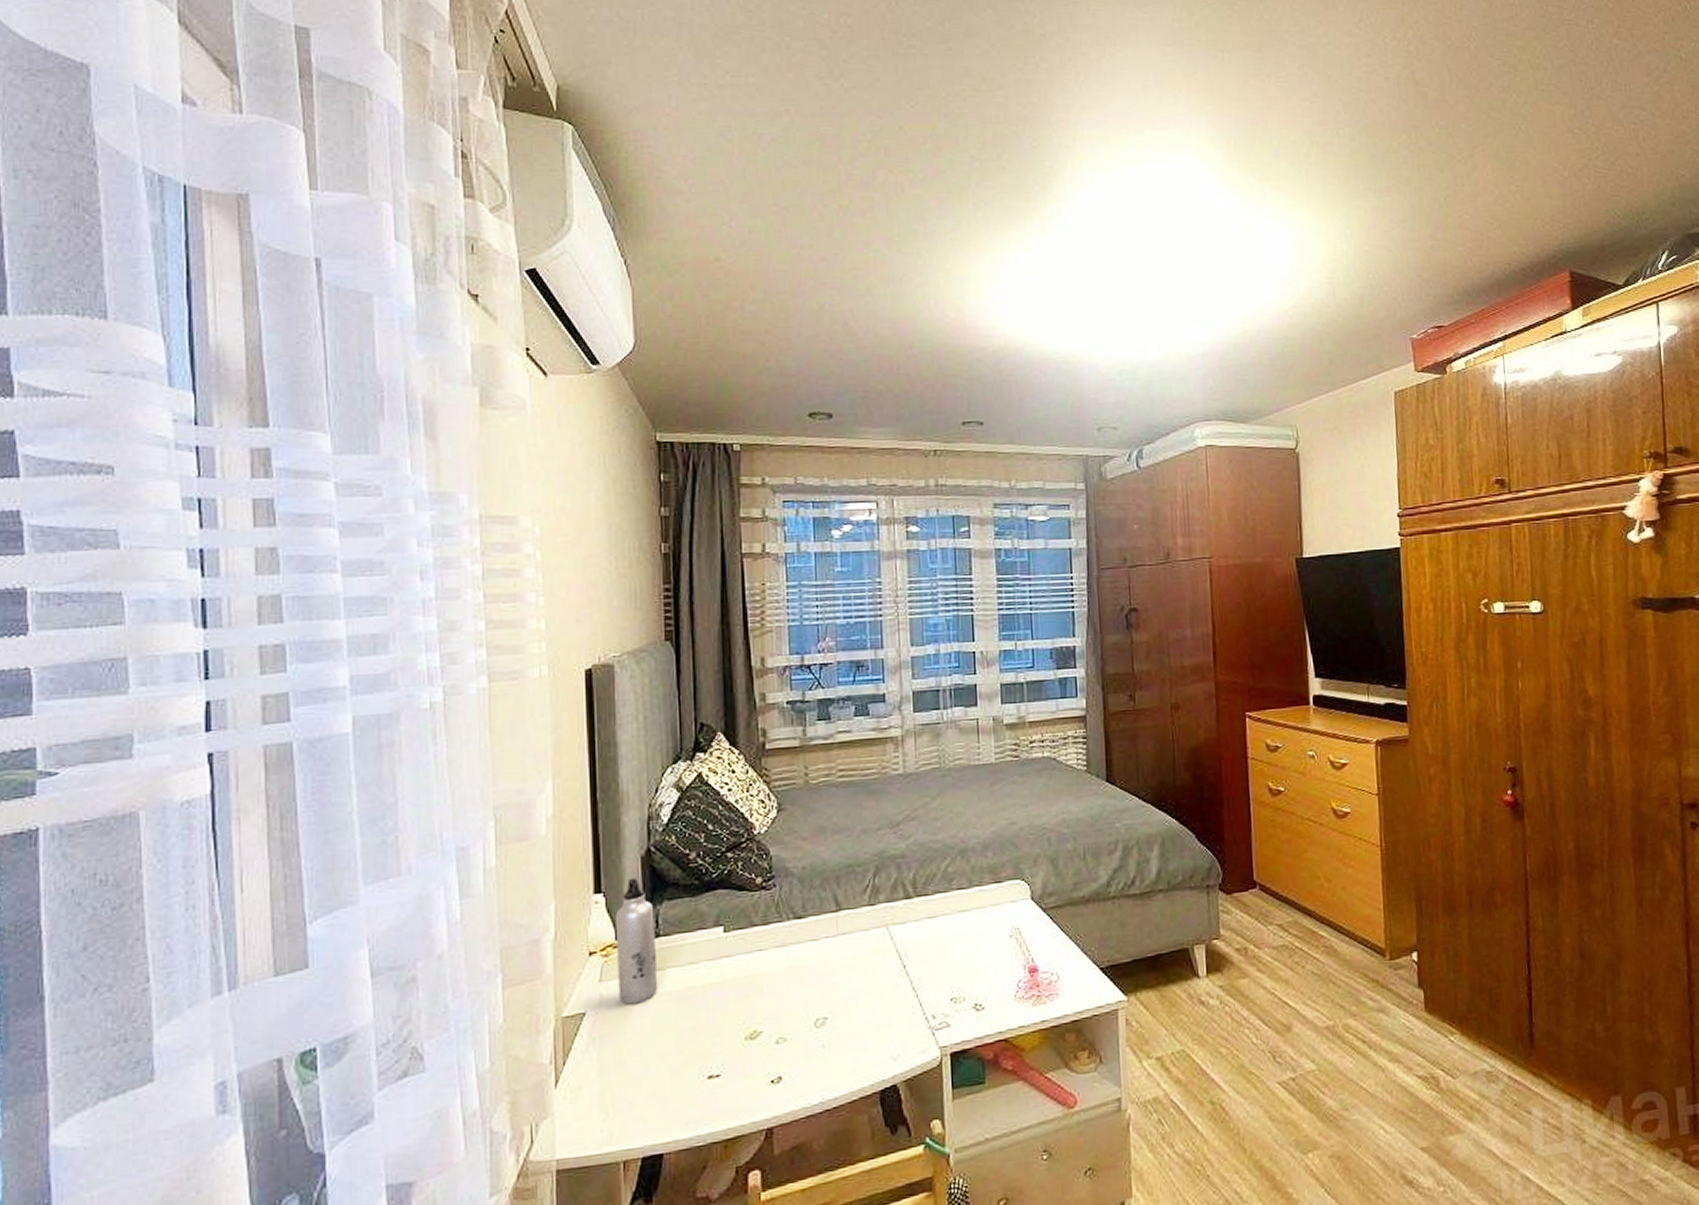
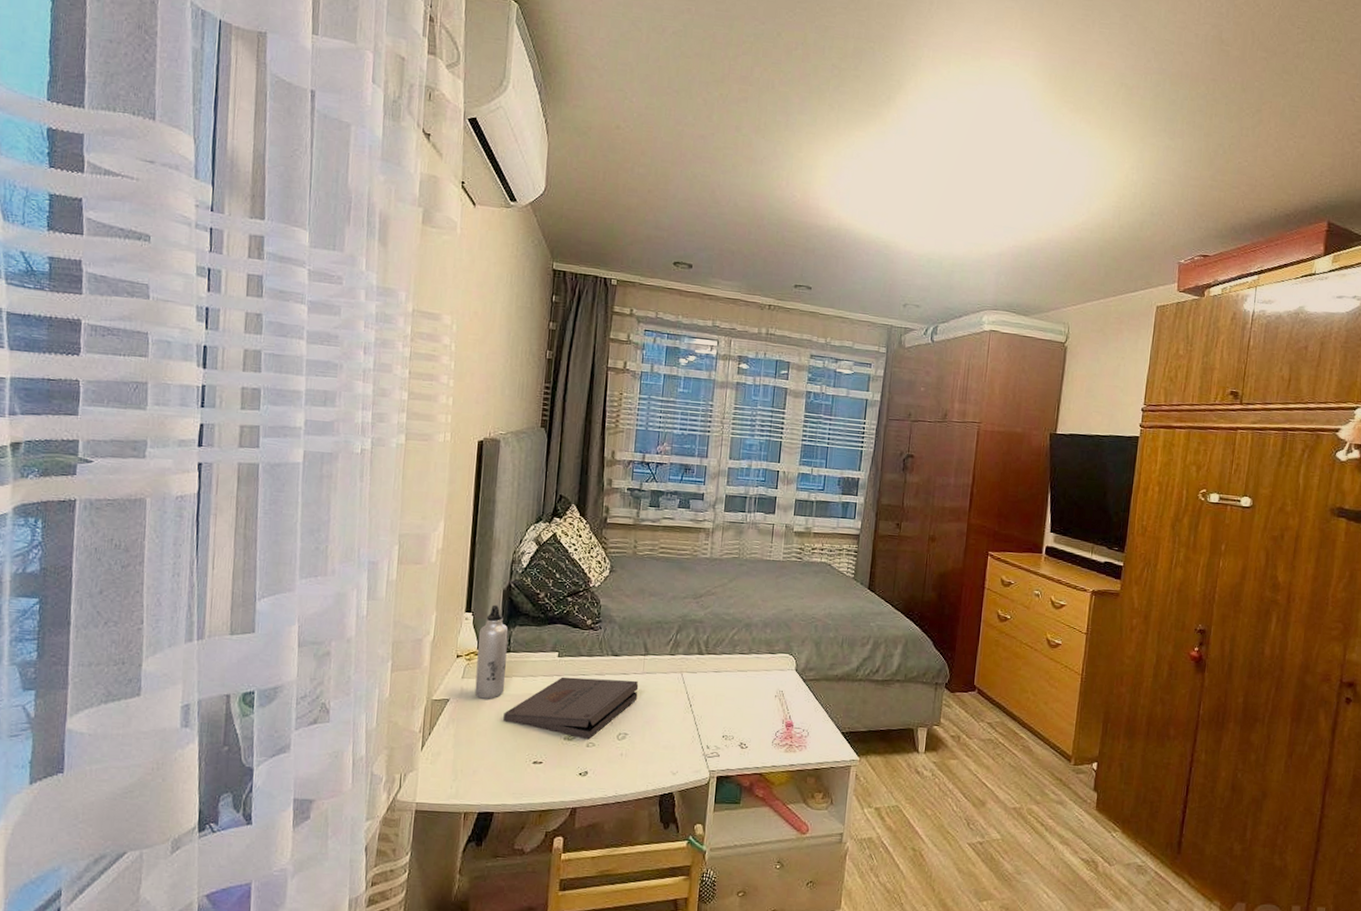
pizza box: none [661,946,835,1035] -> present [503,677,639,740]

